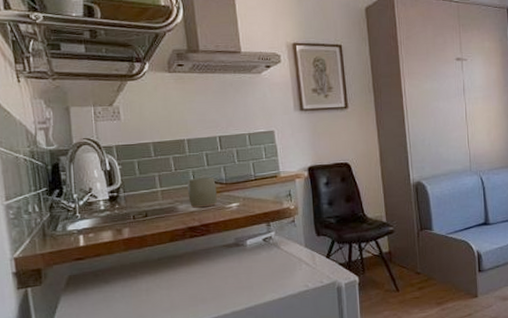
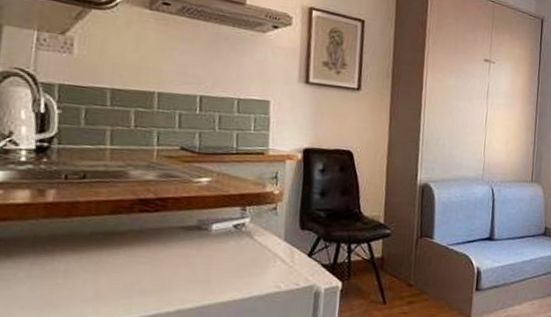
mug: present [187,177,217,208] -> none [146,140,186,178]

